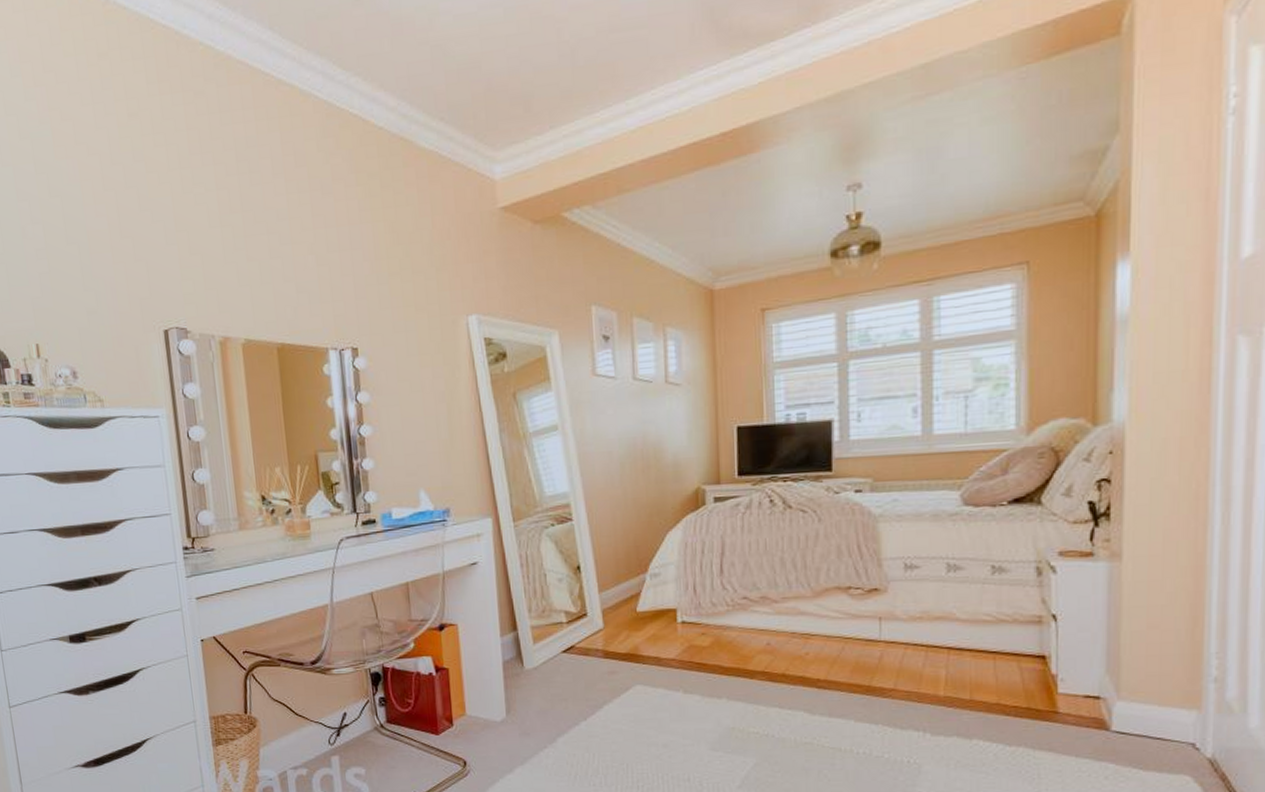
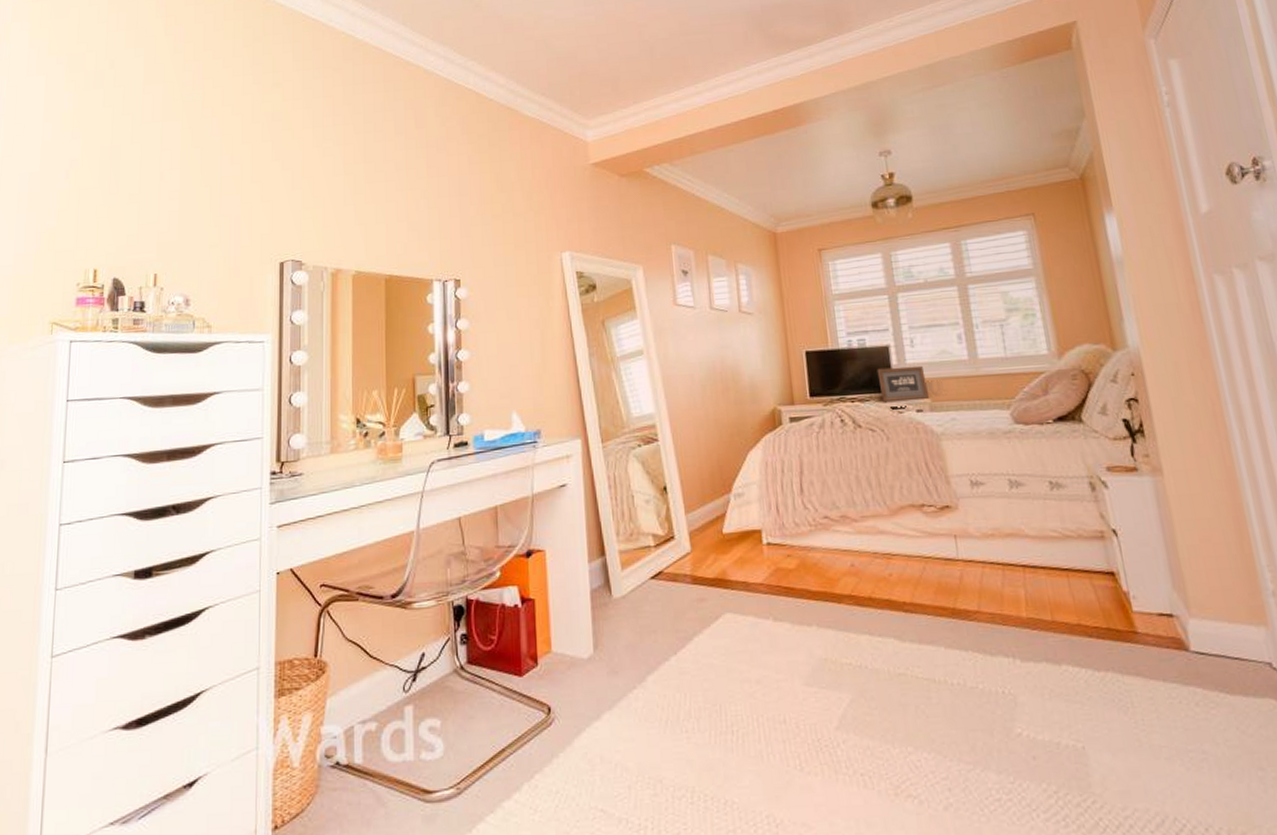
picture frame: none [815,442,870,481] -> present [877,365,929,402]

